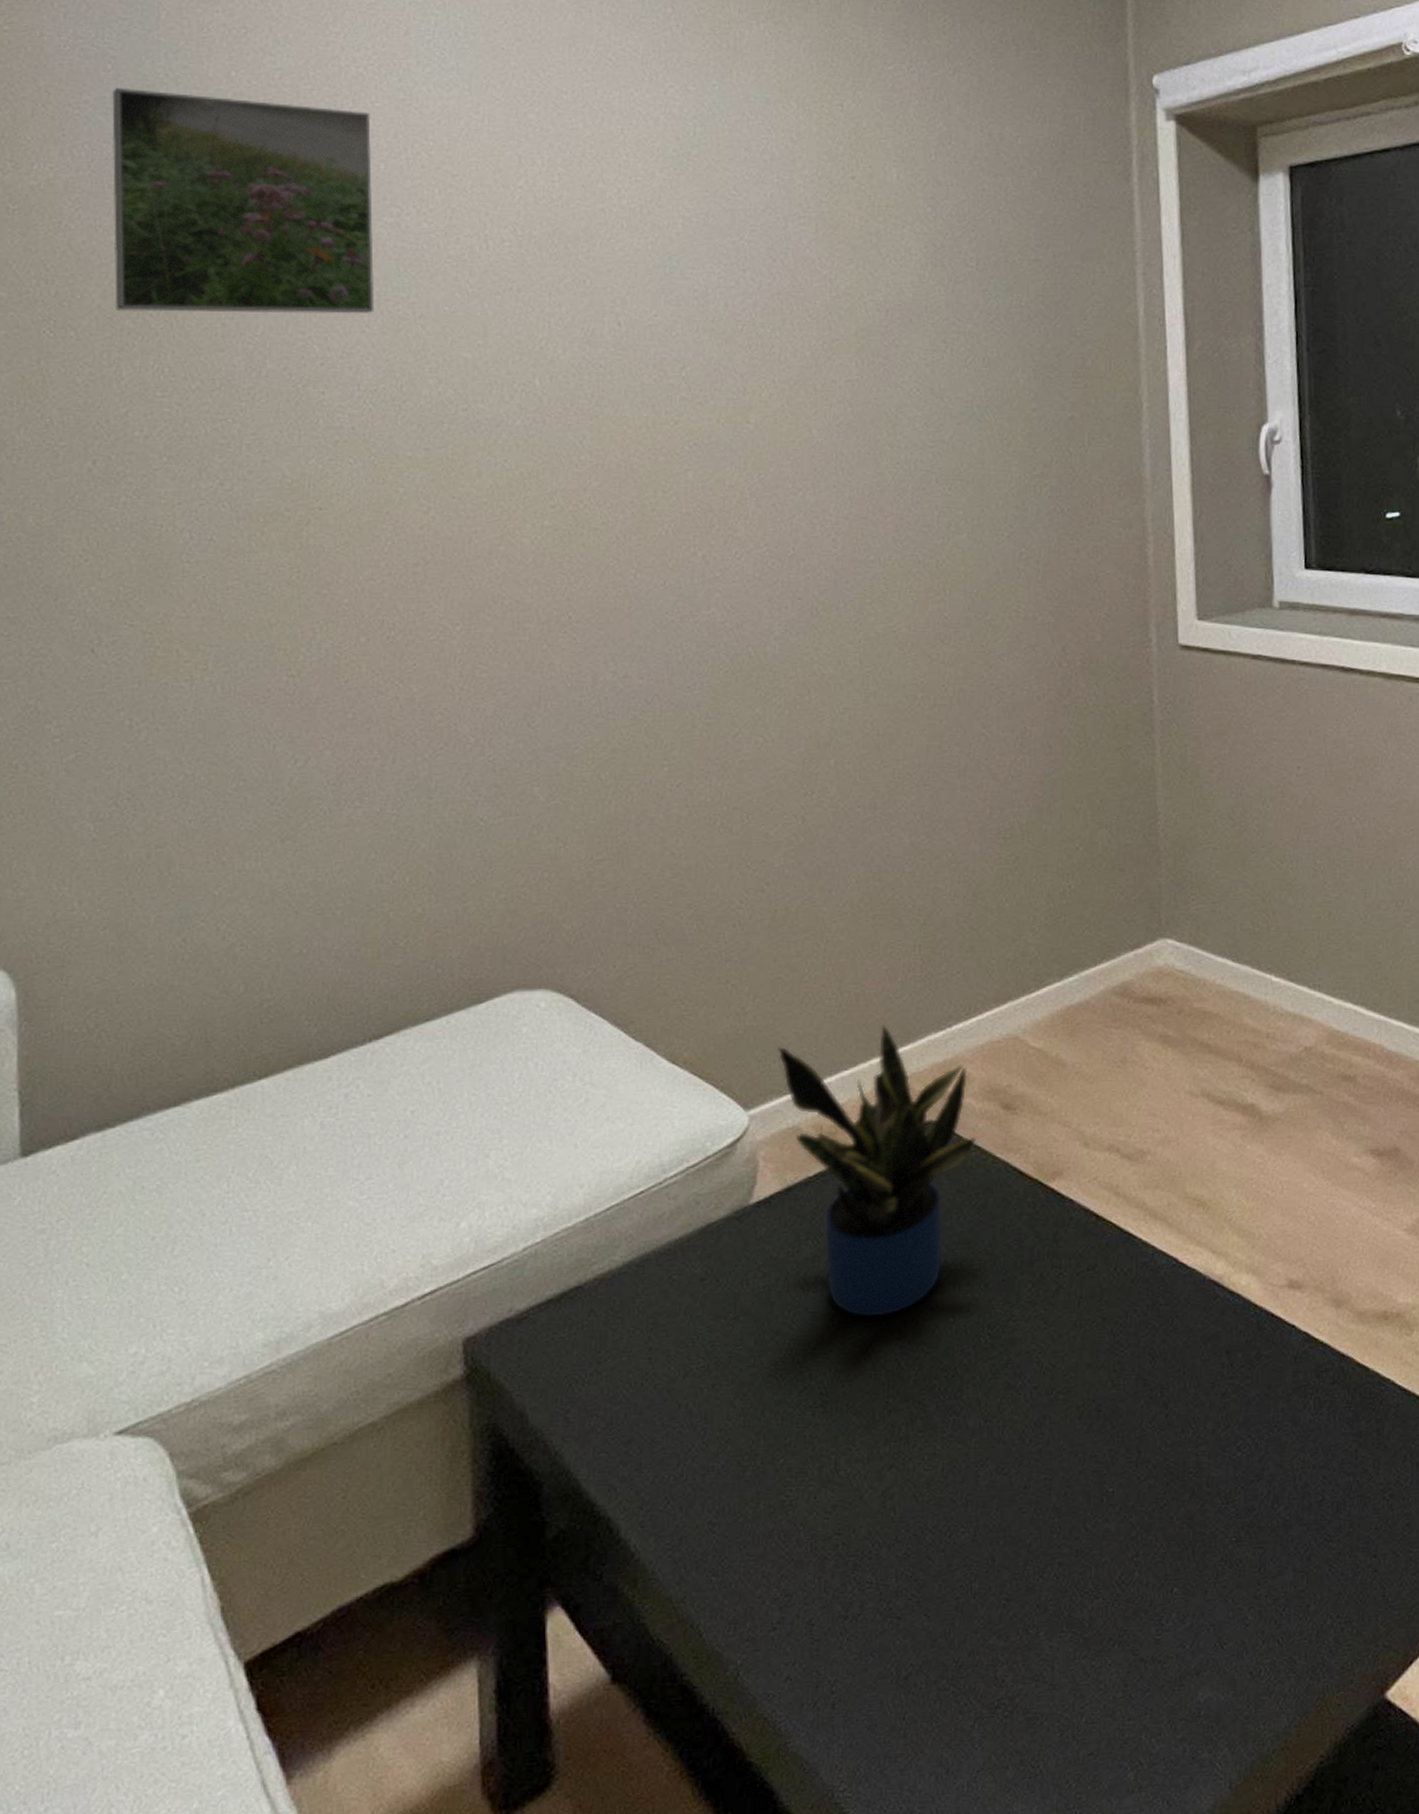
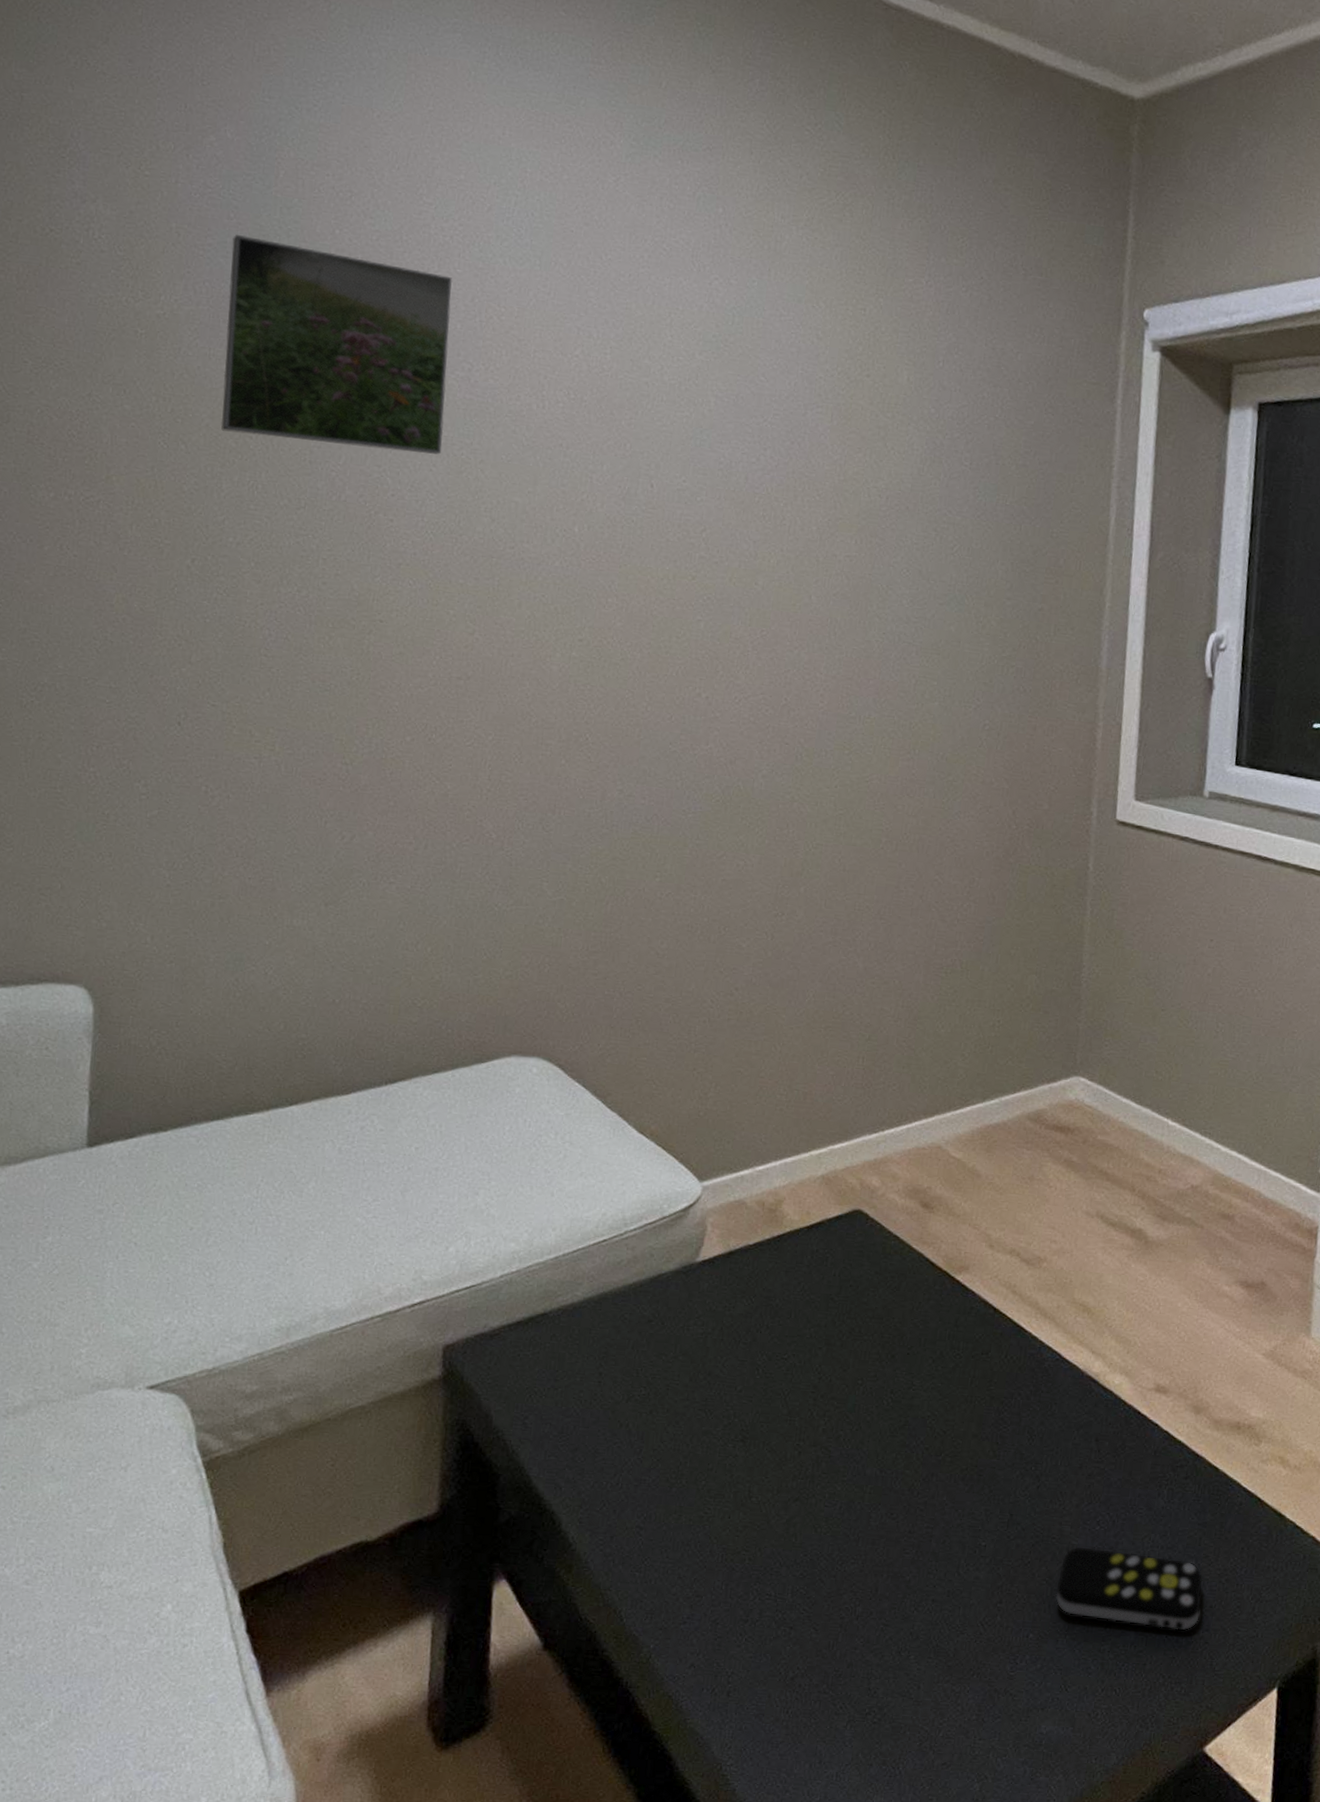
potted plant: present [777,1025,977,1317] -> none [732,1122,897,1372]
remote control: none [1199,1478,1365,1561] -> present [1055,1546,1203,1630]

